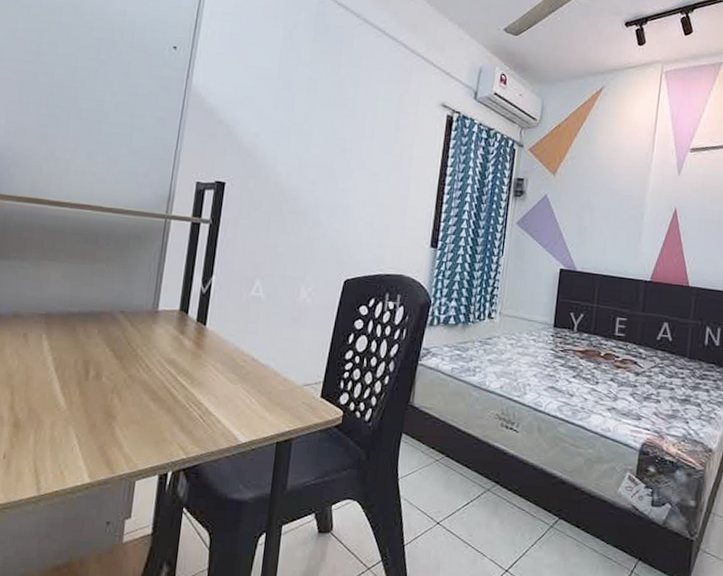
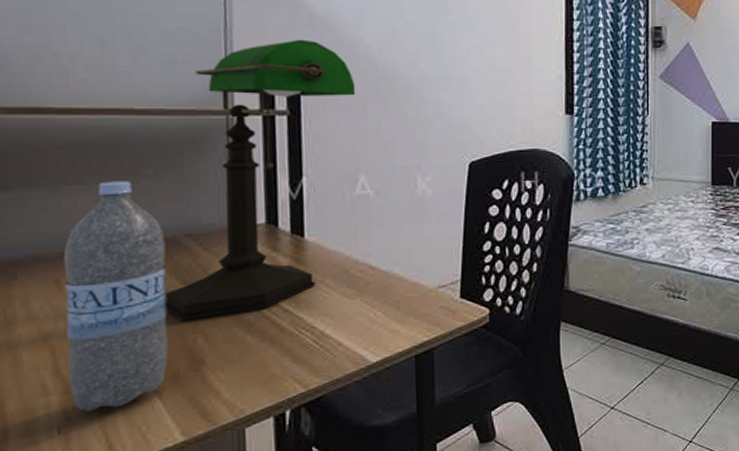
water bottle: none [18,261,105,445] -> present [63,181,169,412]
desk lamp: none [95,163,265,382] -> present [164,39,356,321]

